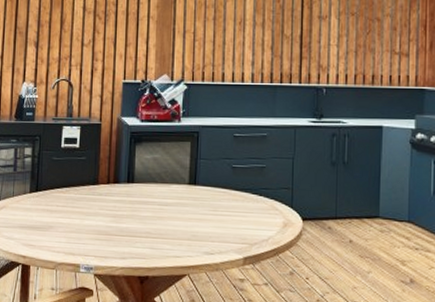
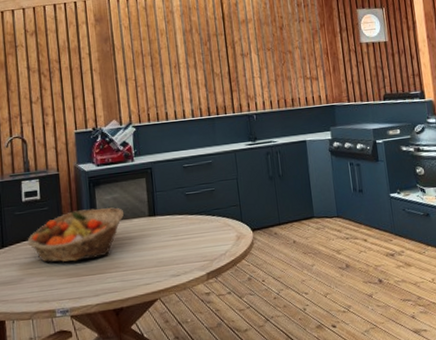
fruit basket: none [61,165,163,219] -> present [27,207,125,263]

